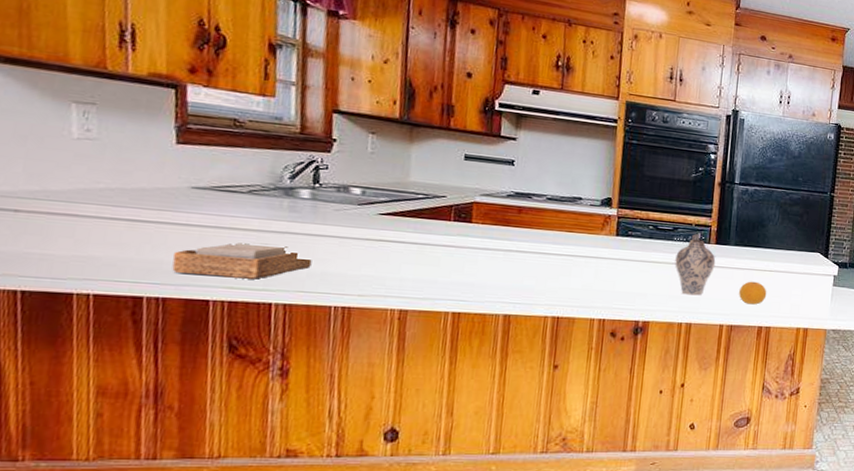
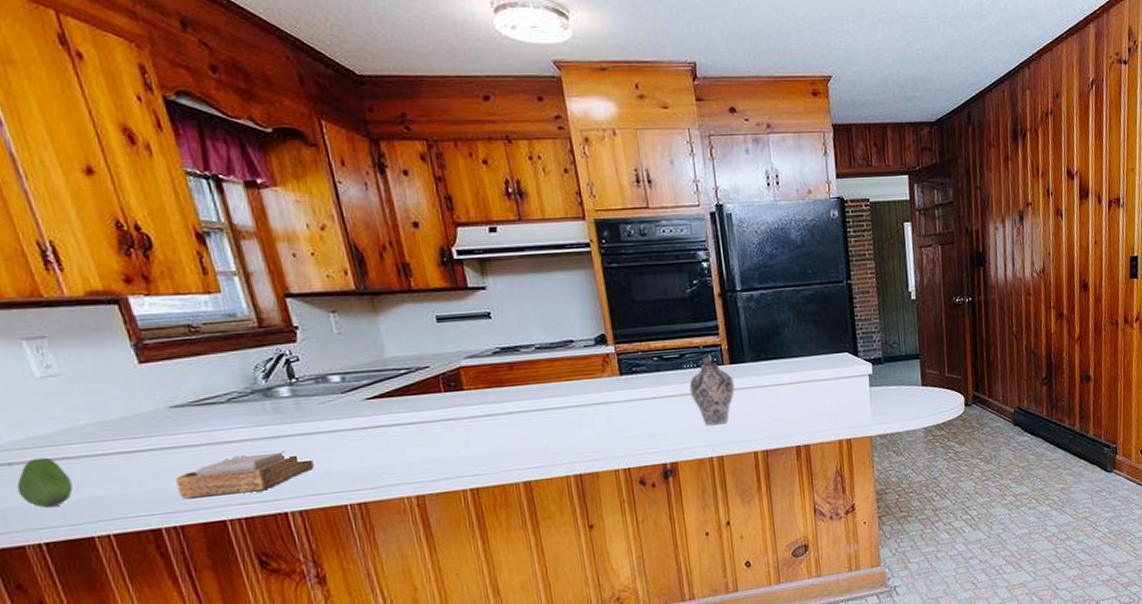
fruit: none [13,210,71,259] -> present [16,457,73,508]
fruit: present [739,281,767,305] -> none [767,397,798,424]

